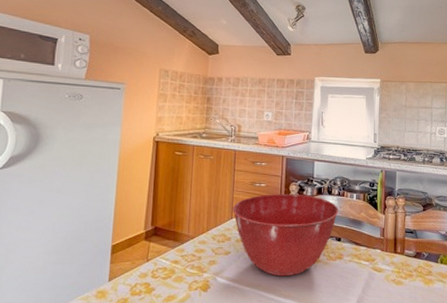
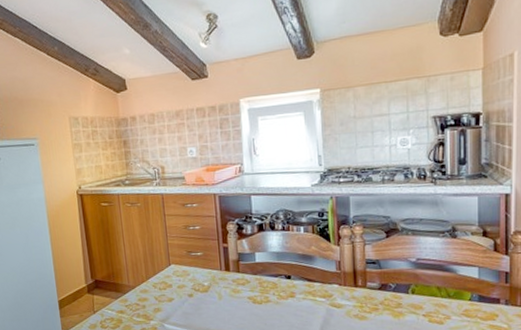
mixing bowl: present [233,194,338,277] -> none [169,233,285,320]

